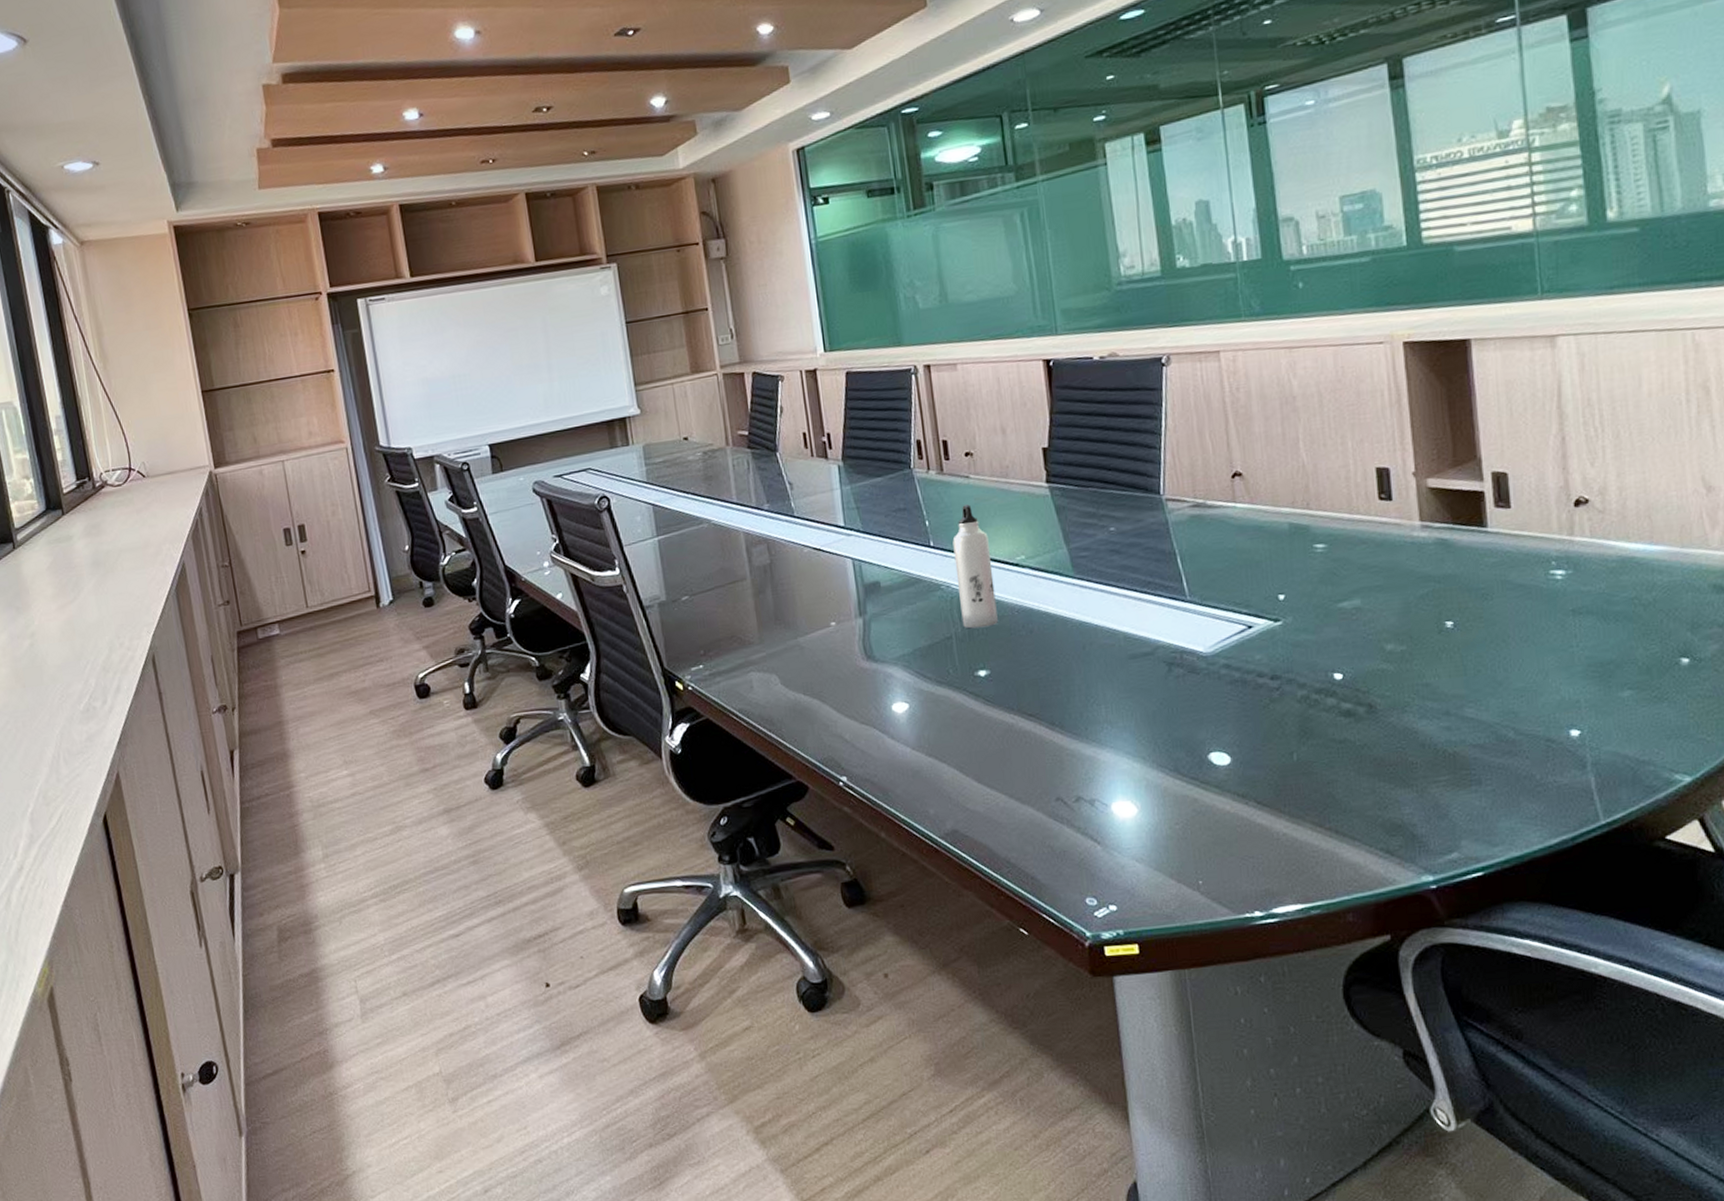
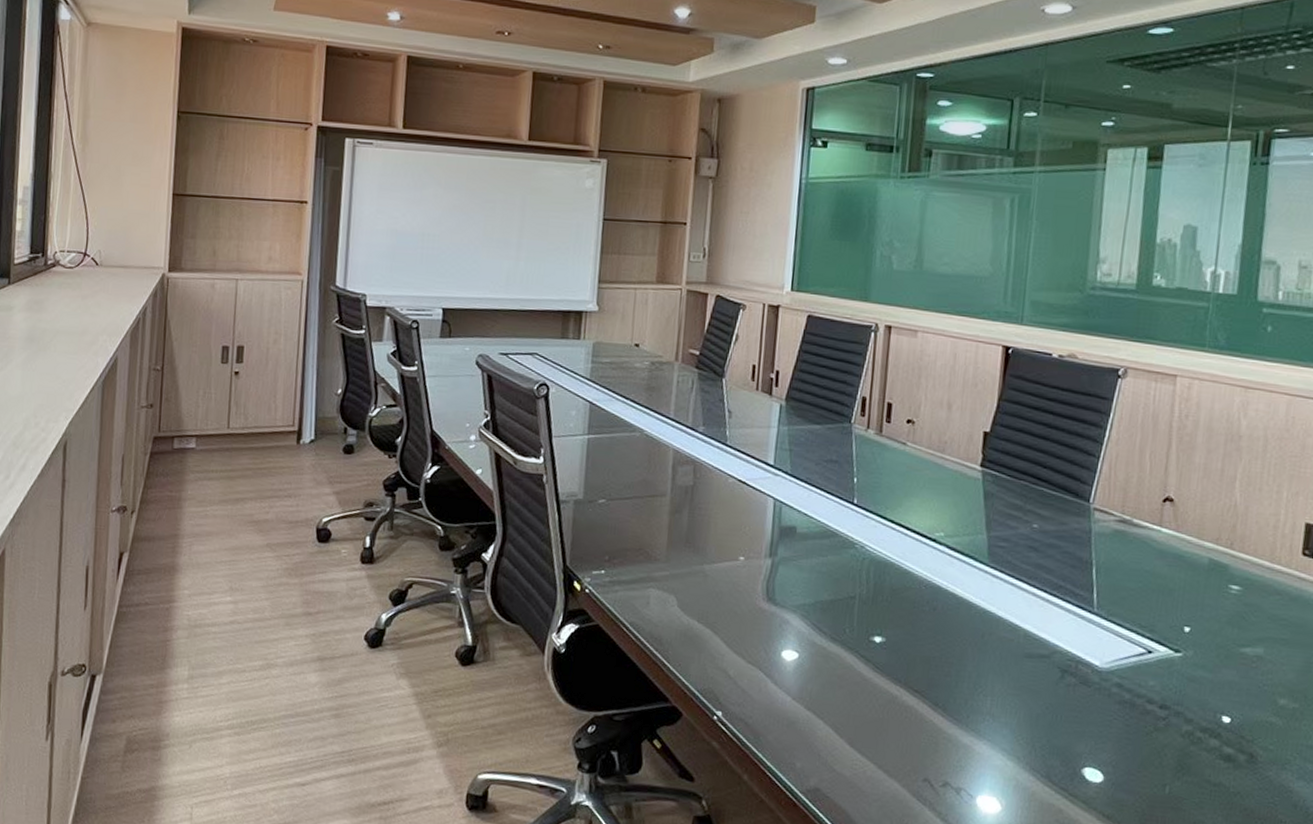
water bottle: present [952,504,998,629] -> none [868,470,912,595]

